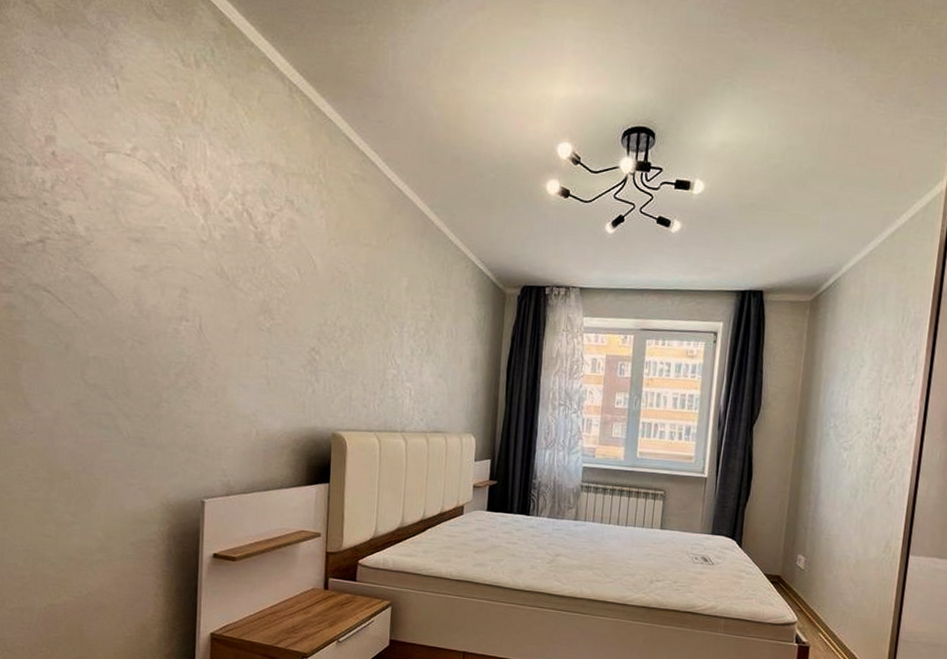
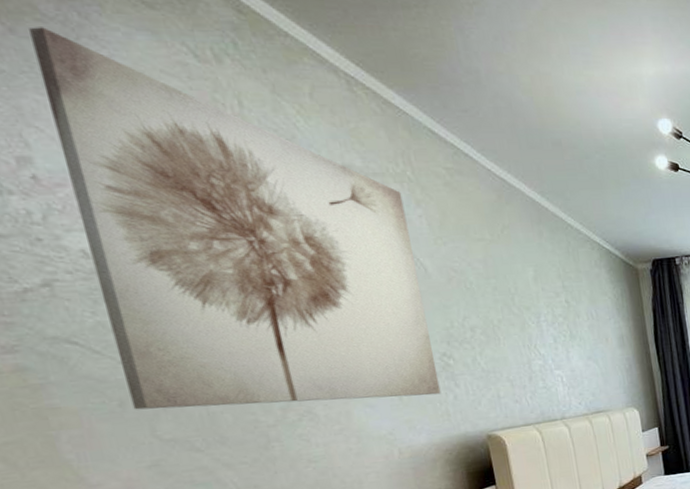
wall art: none [74,33,311,386] -> present [29,27,441,410]

